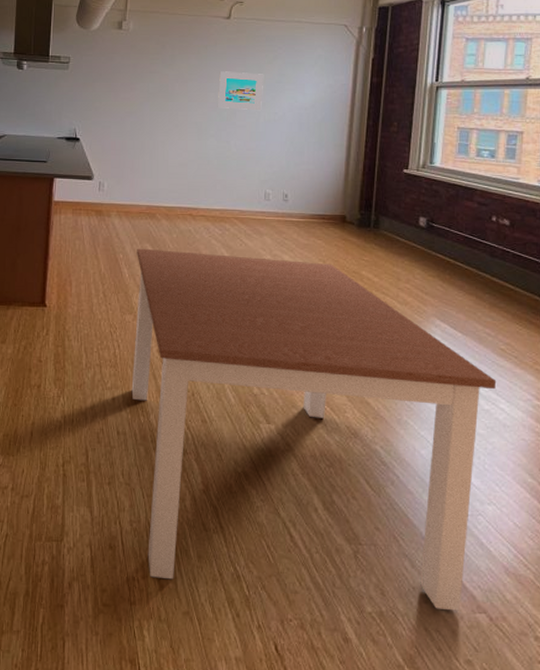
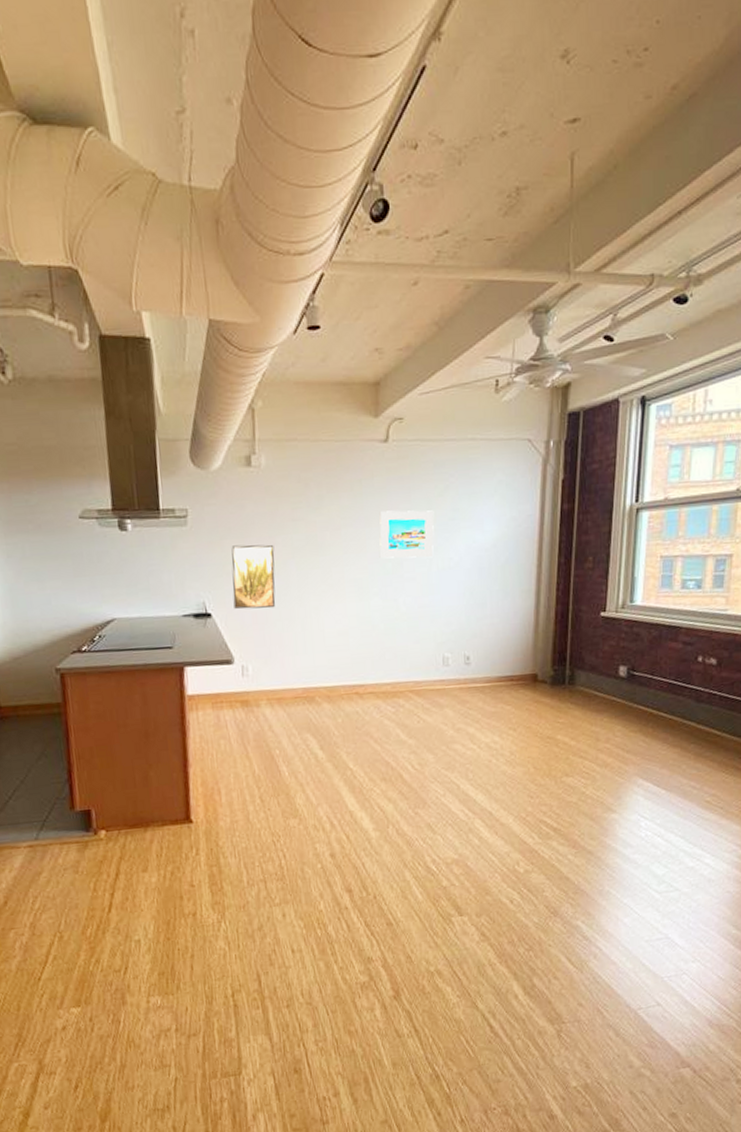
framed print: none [98,88,134,139] -> present [231,544,276,610]
dining table: present [131,248,497,611] -> none [295,731,702,1094]

